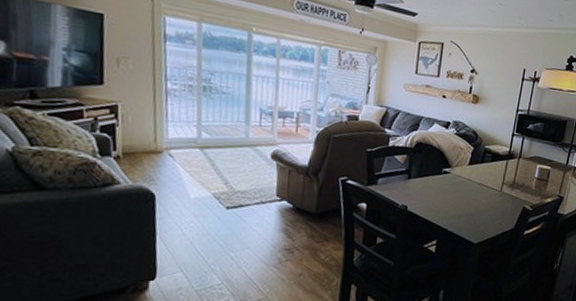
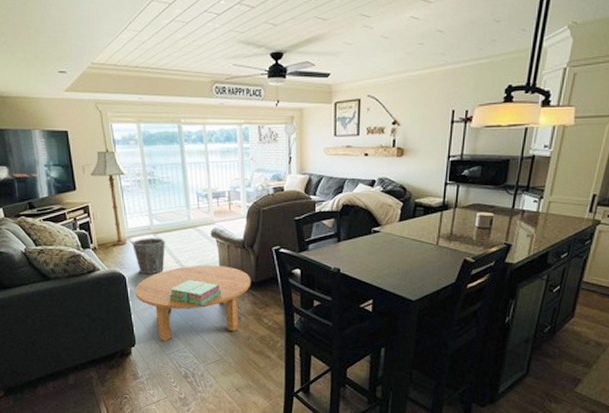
floor lamp: none [126,42,180,158] -> present [90,148,130,246]
coffee table: none [164,189,312,275] -> present [134,265,251,341]
waste bin: none [170,152,214,195] -> present [132,238,166,275]
stack of books: none [208,205,276,237] -> present [168,280,222,307]

